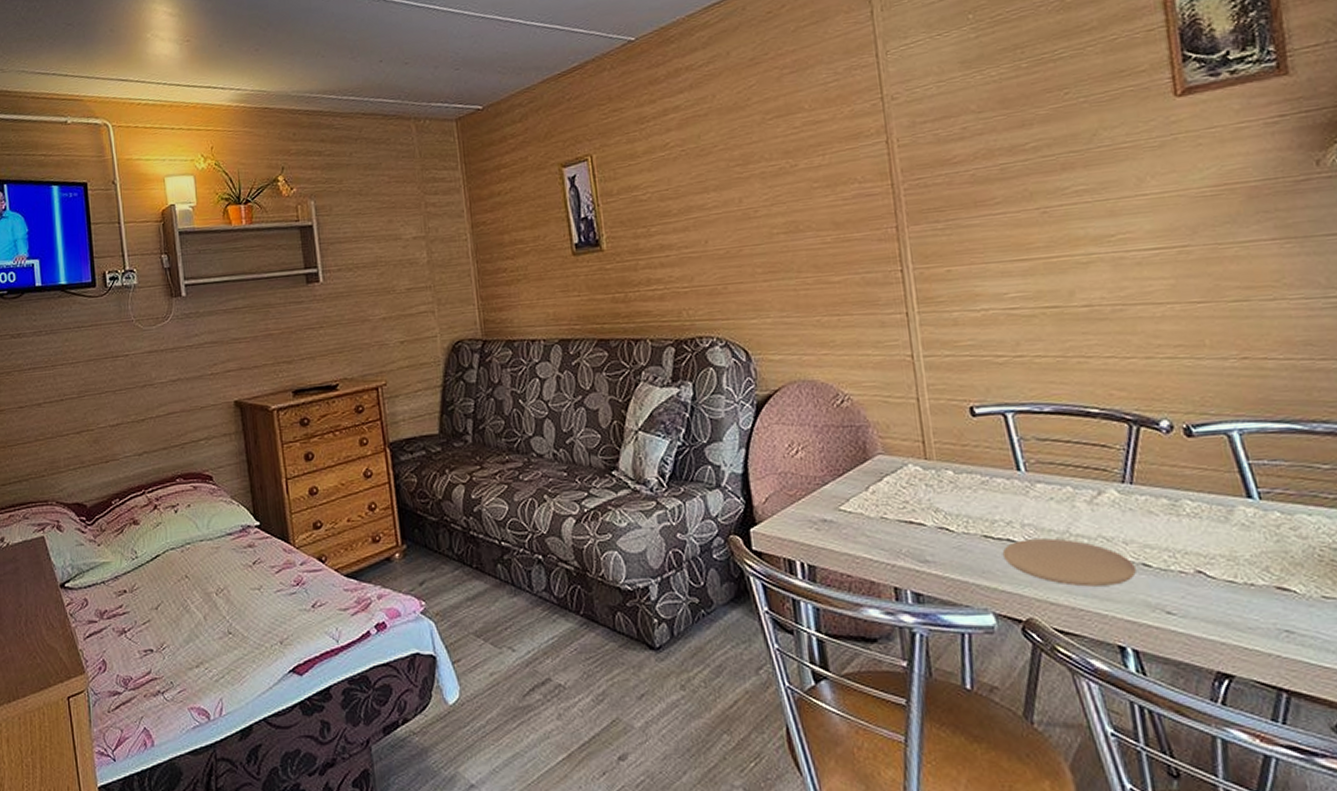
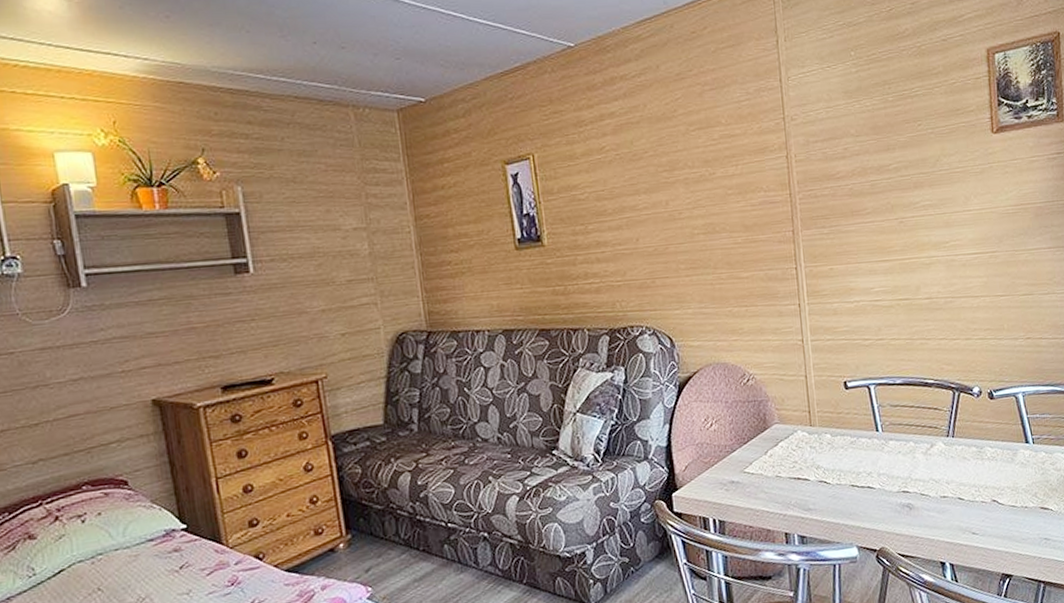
plate: present [1002,538,1136,587] -> none [864,483,954,519]

